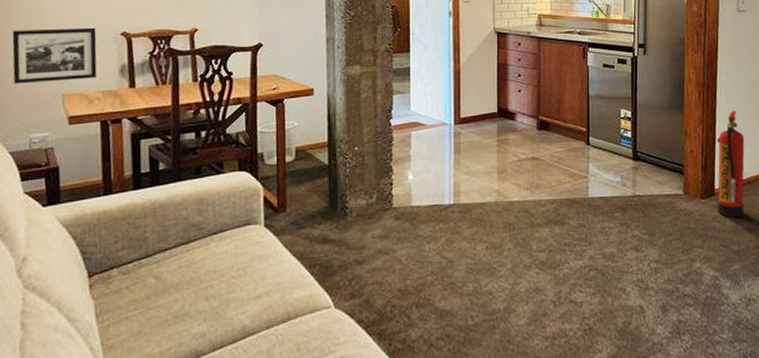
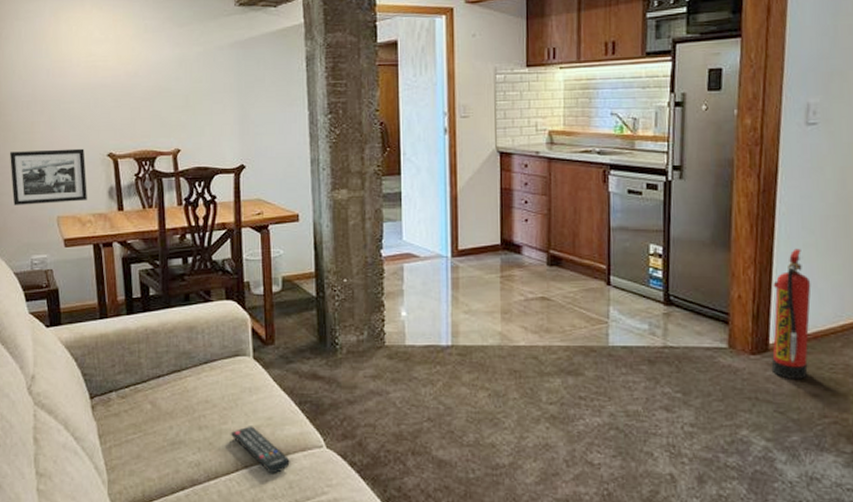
remote control: none [238,292,298,337] -> present [230,426,290,473]

